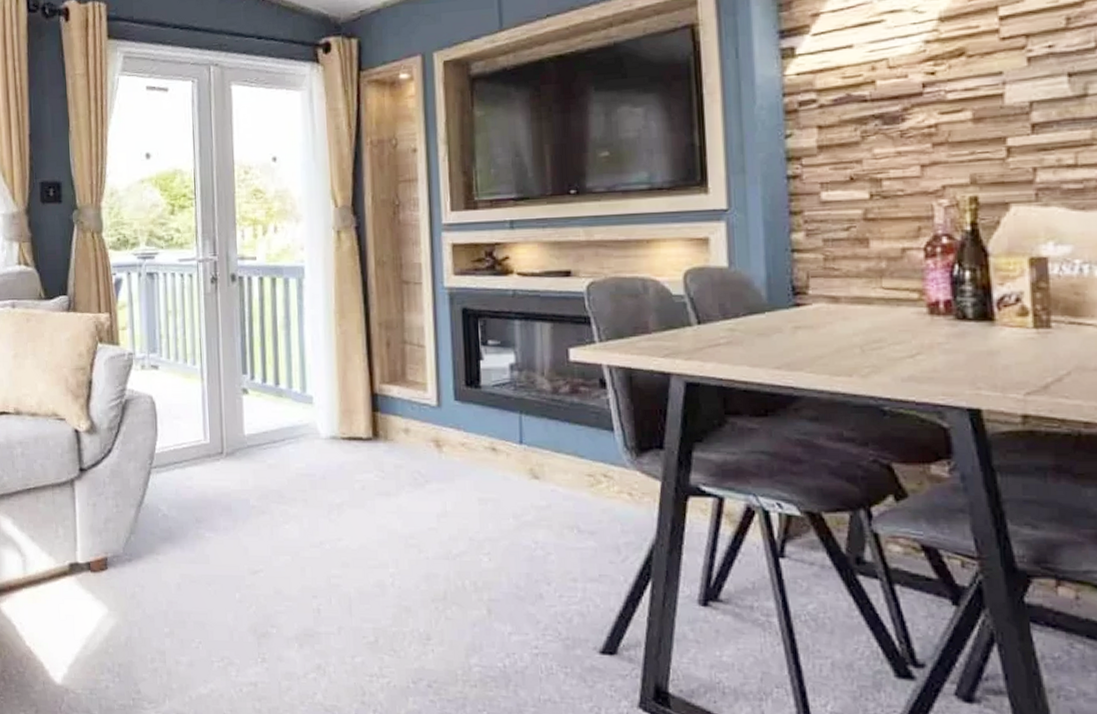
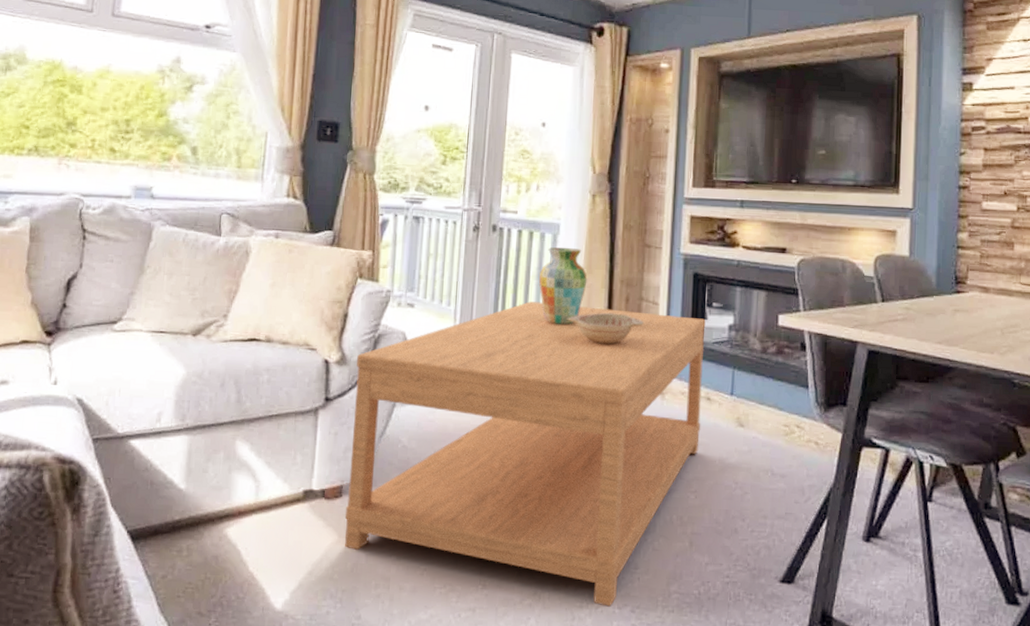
coffee table: none [106,354,488,681] -> present [344,301,706,607]
vase: none [287,291,341,377] -> present [539,247,587,325]
decorative bowl: none [324,360,410,395] -> present [568,312,644,345]

